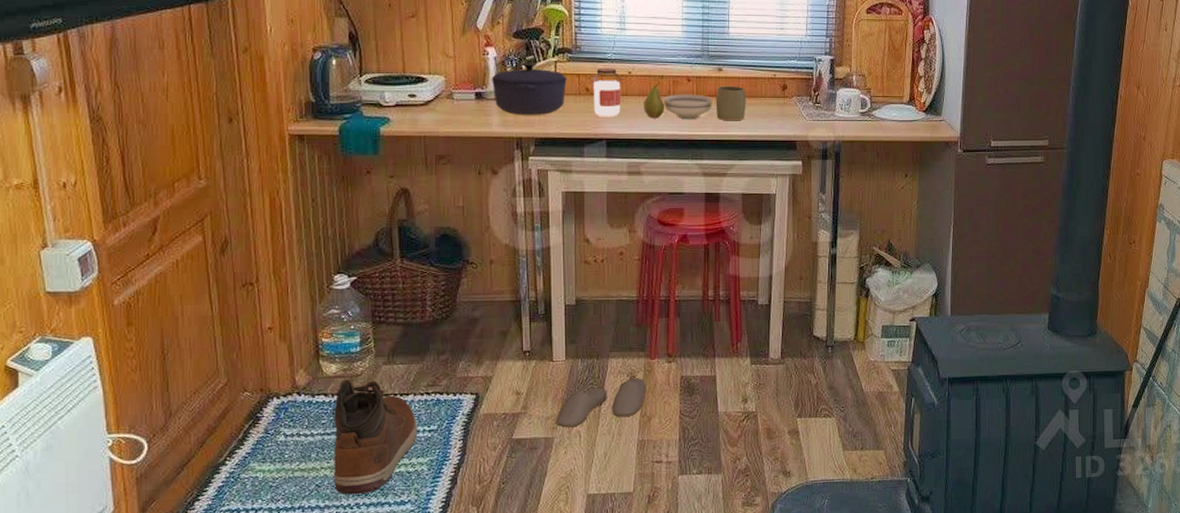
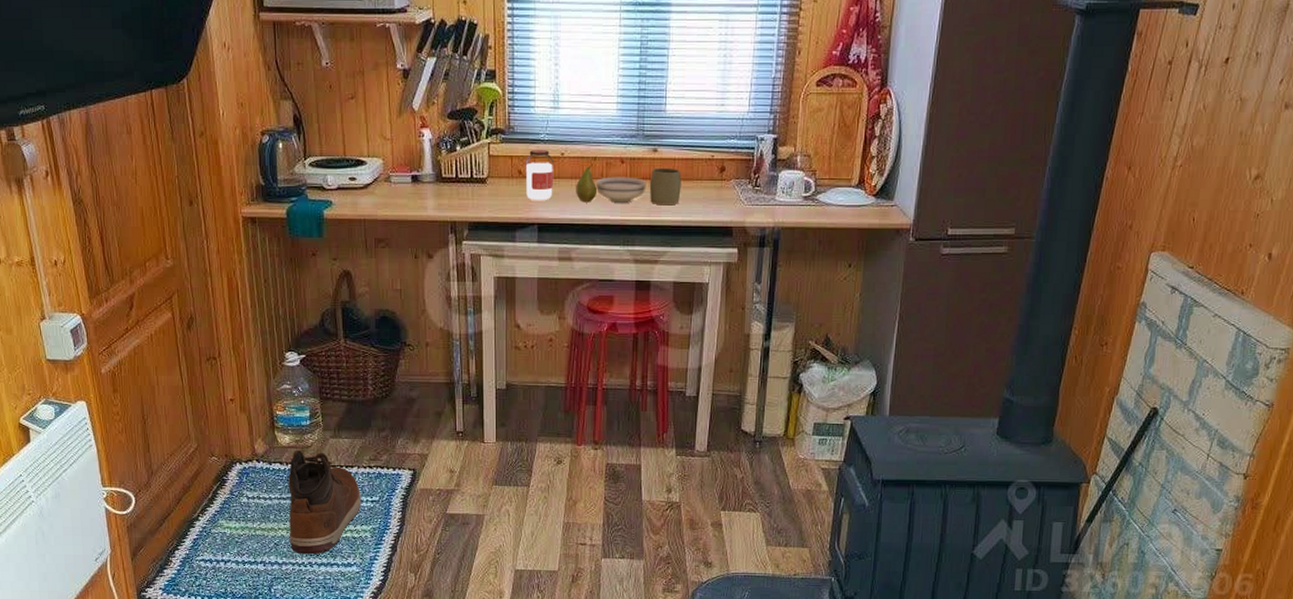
cooking pot: present [491,62,567,116] -> none [426,143,500,200]
slippers: present [555,378,647,428] -> none [486,463,573,506]

